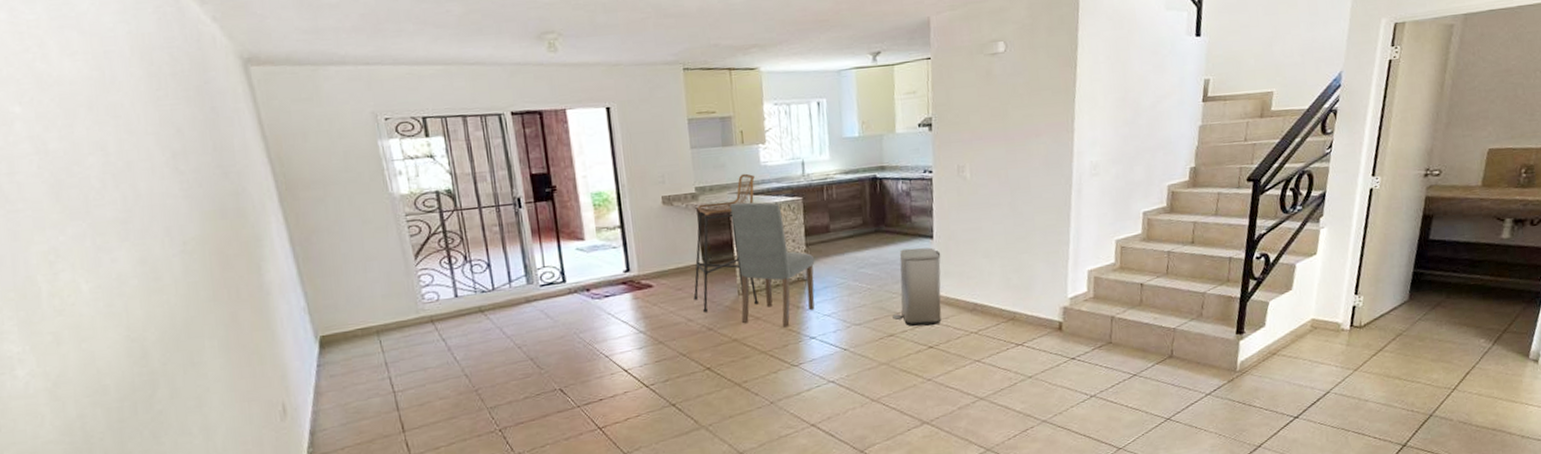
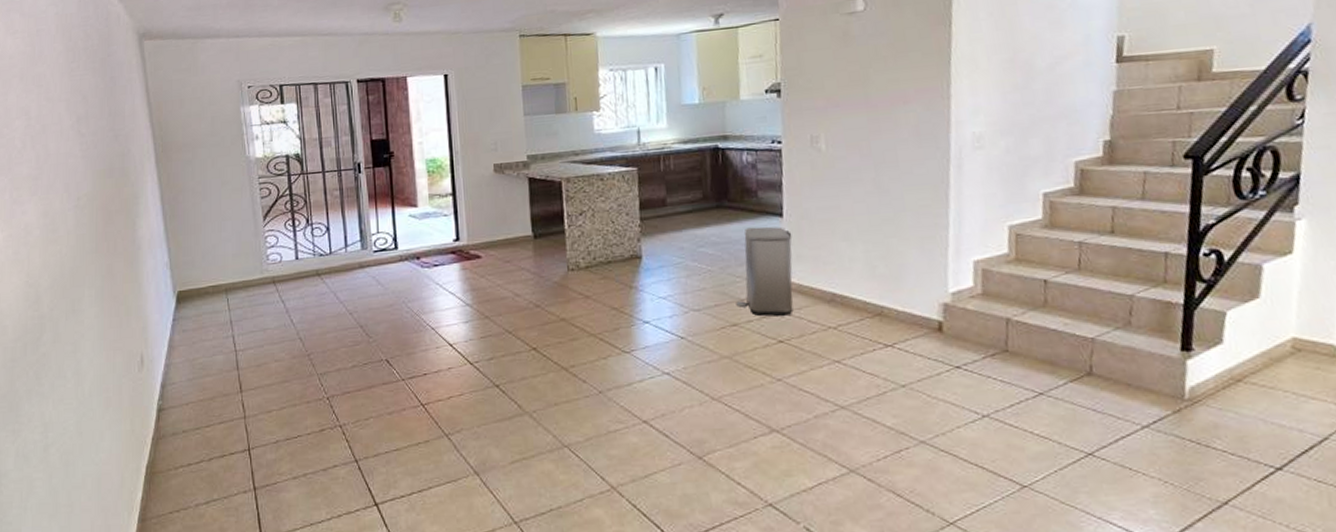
bar stool: present [693,173,759,312] -> none [522,141,589,287]
dining chair: present [730,202,815,328] -> none [561,171,650,309]

